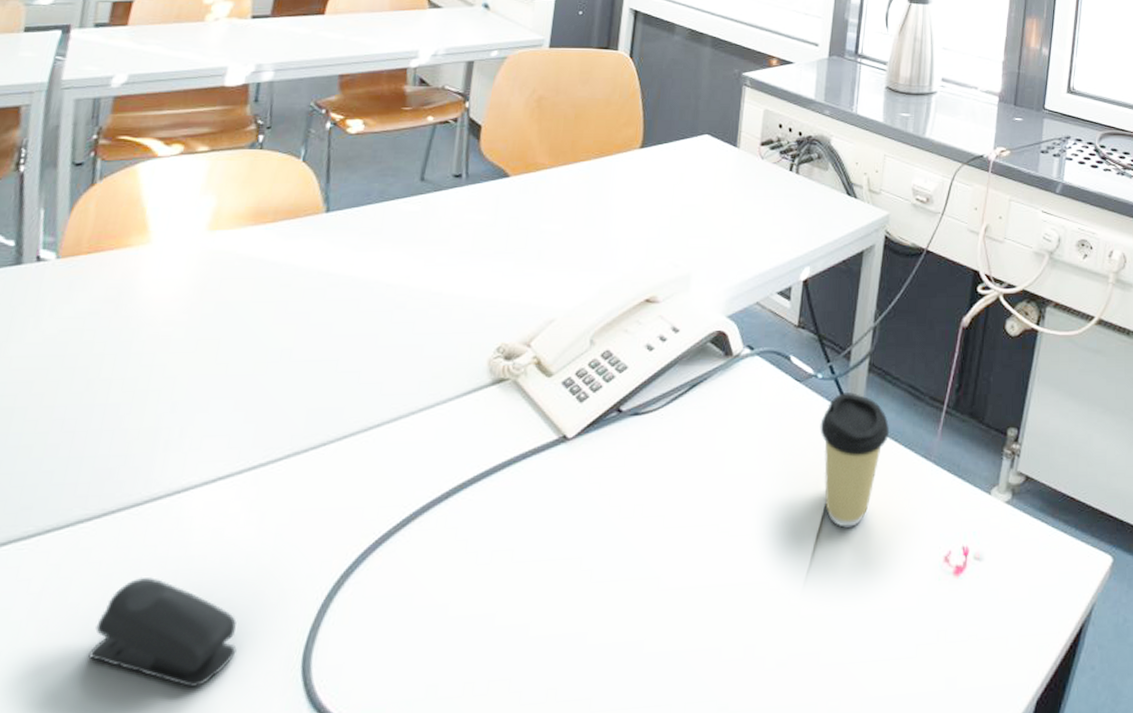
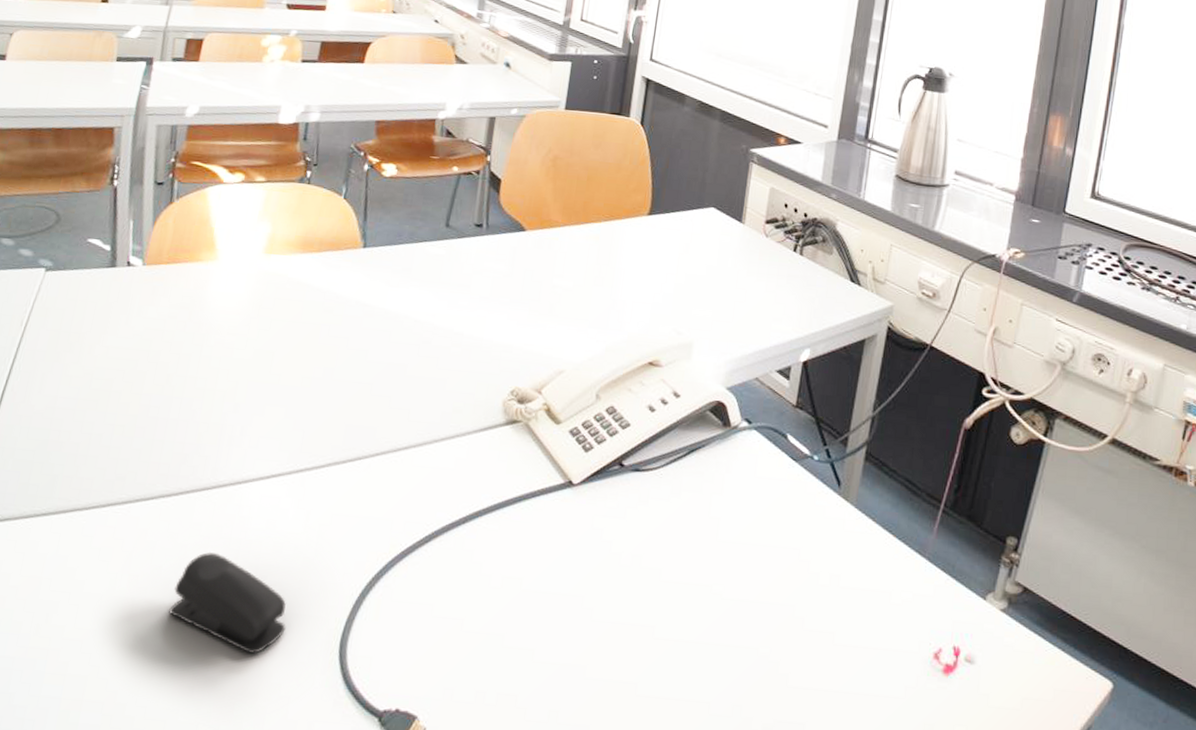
coffee cup: present [820,392,889,528] -> none [814,477,884,610]

